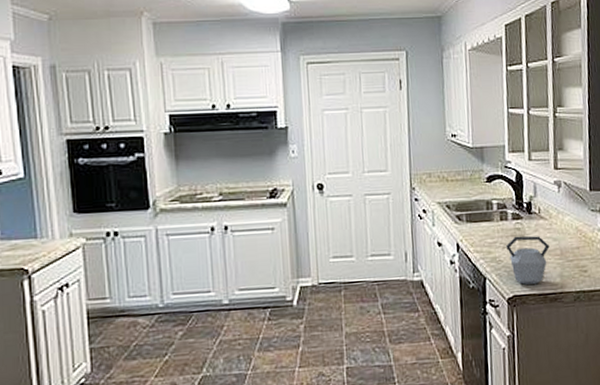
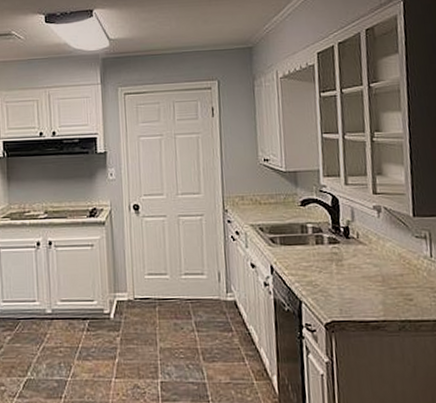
kettle: present [506,235,550,285] -> none [322,260,370,311]

